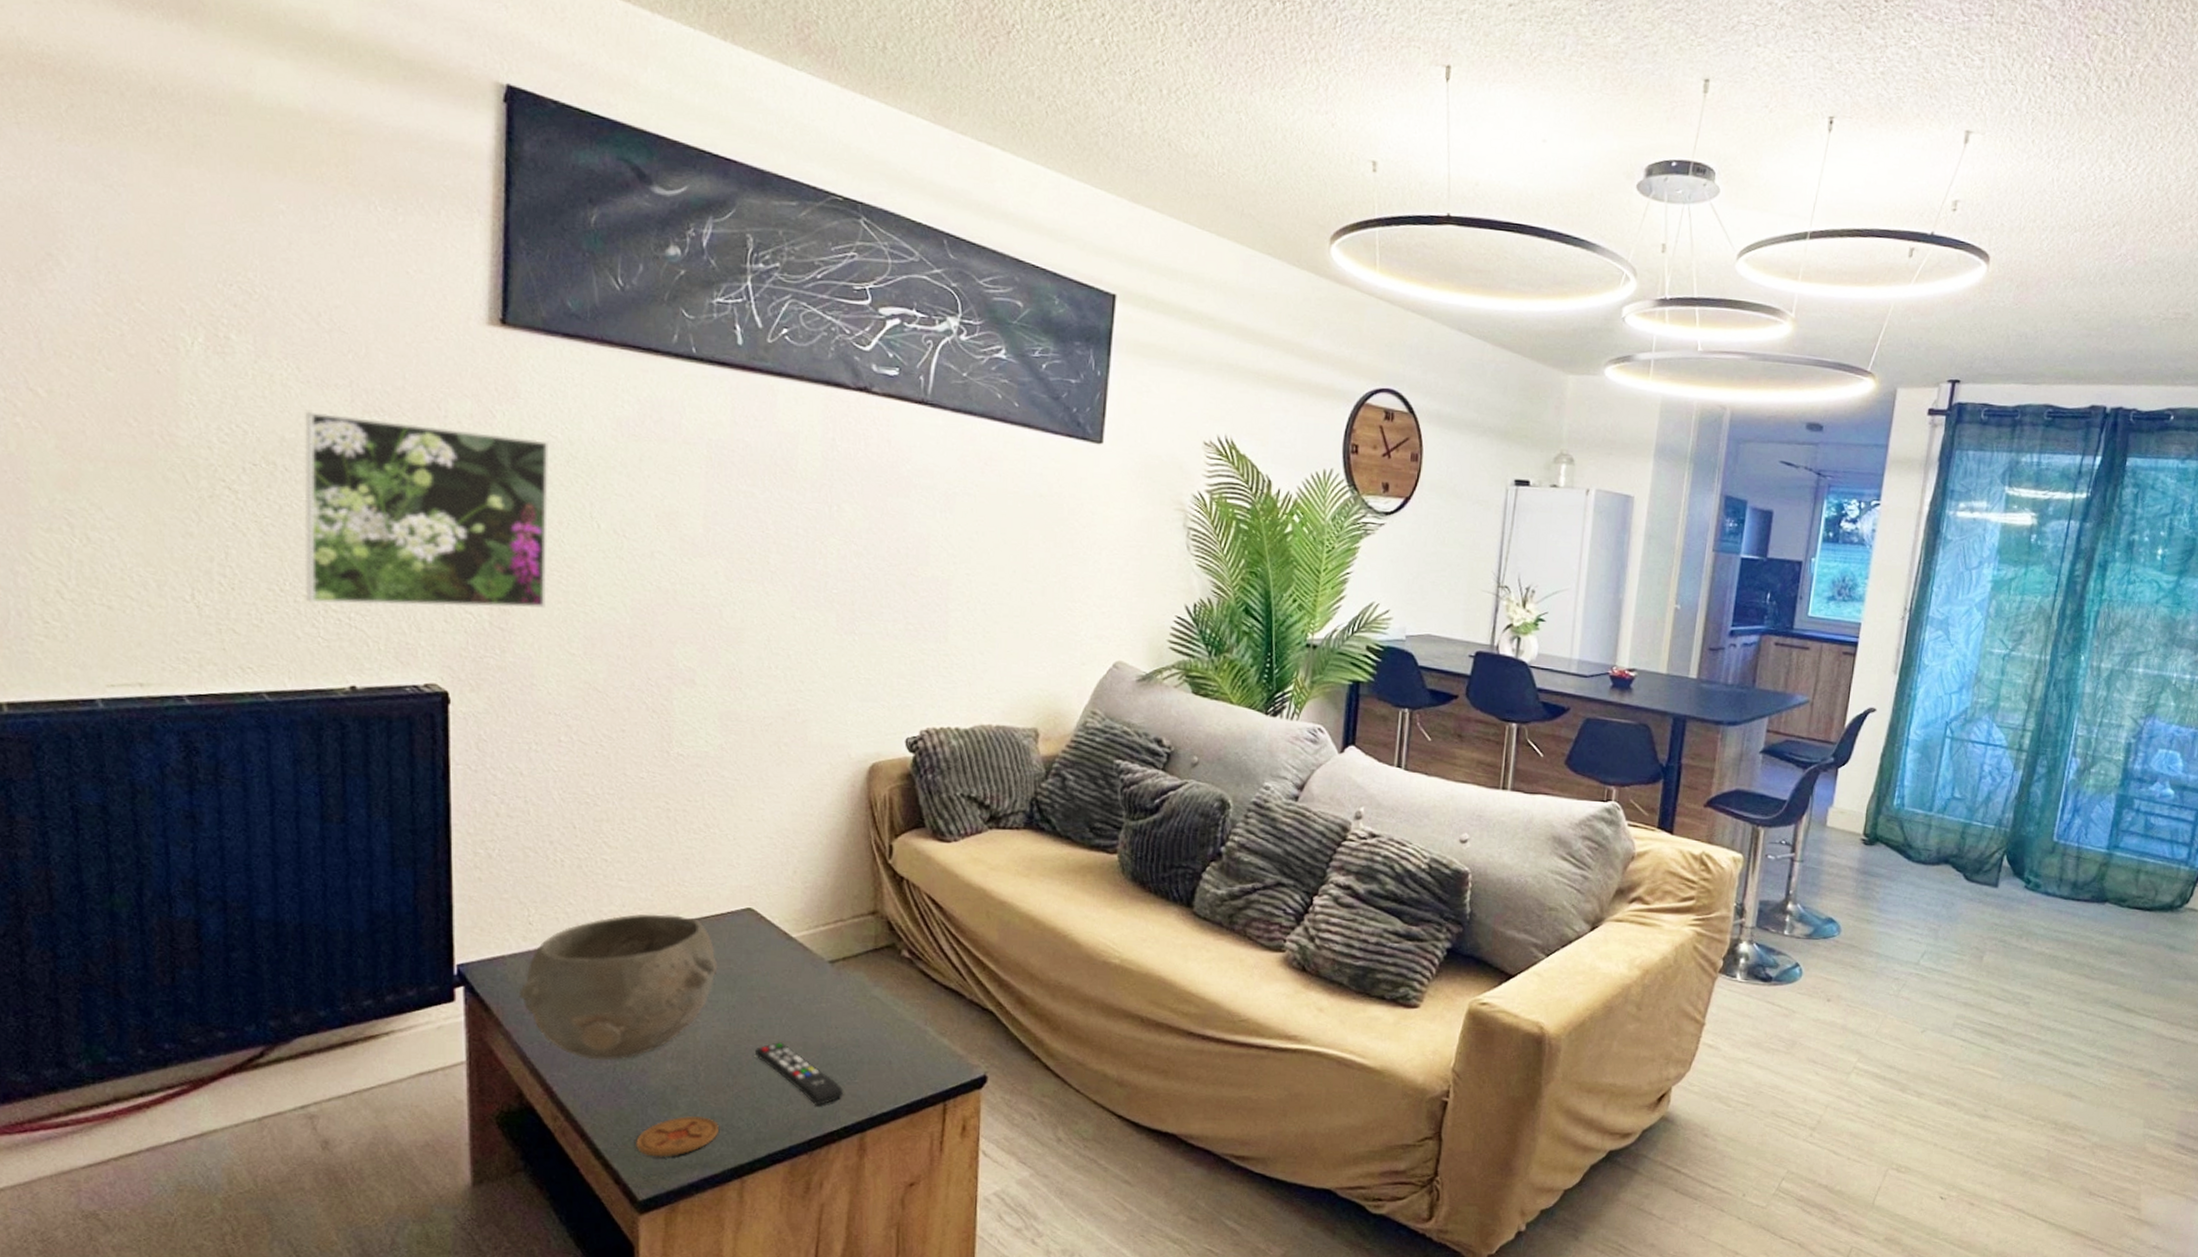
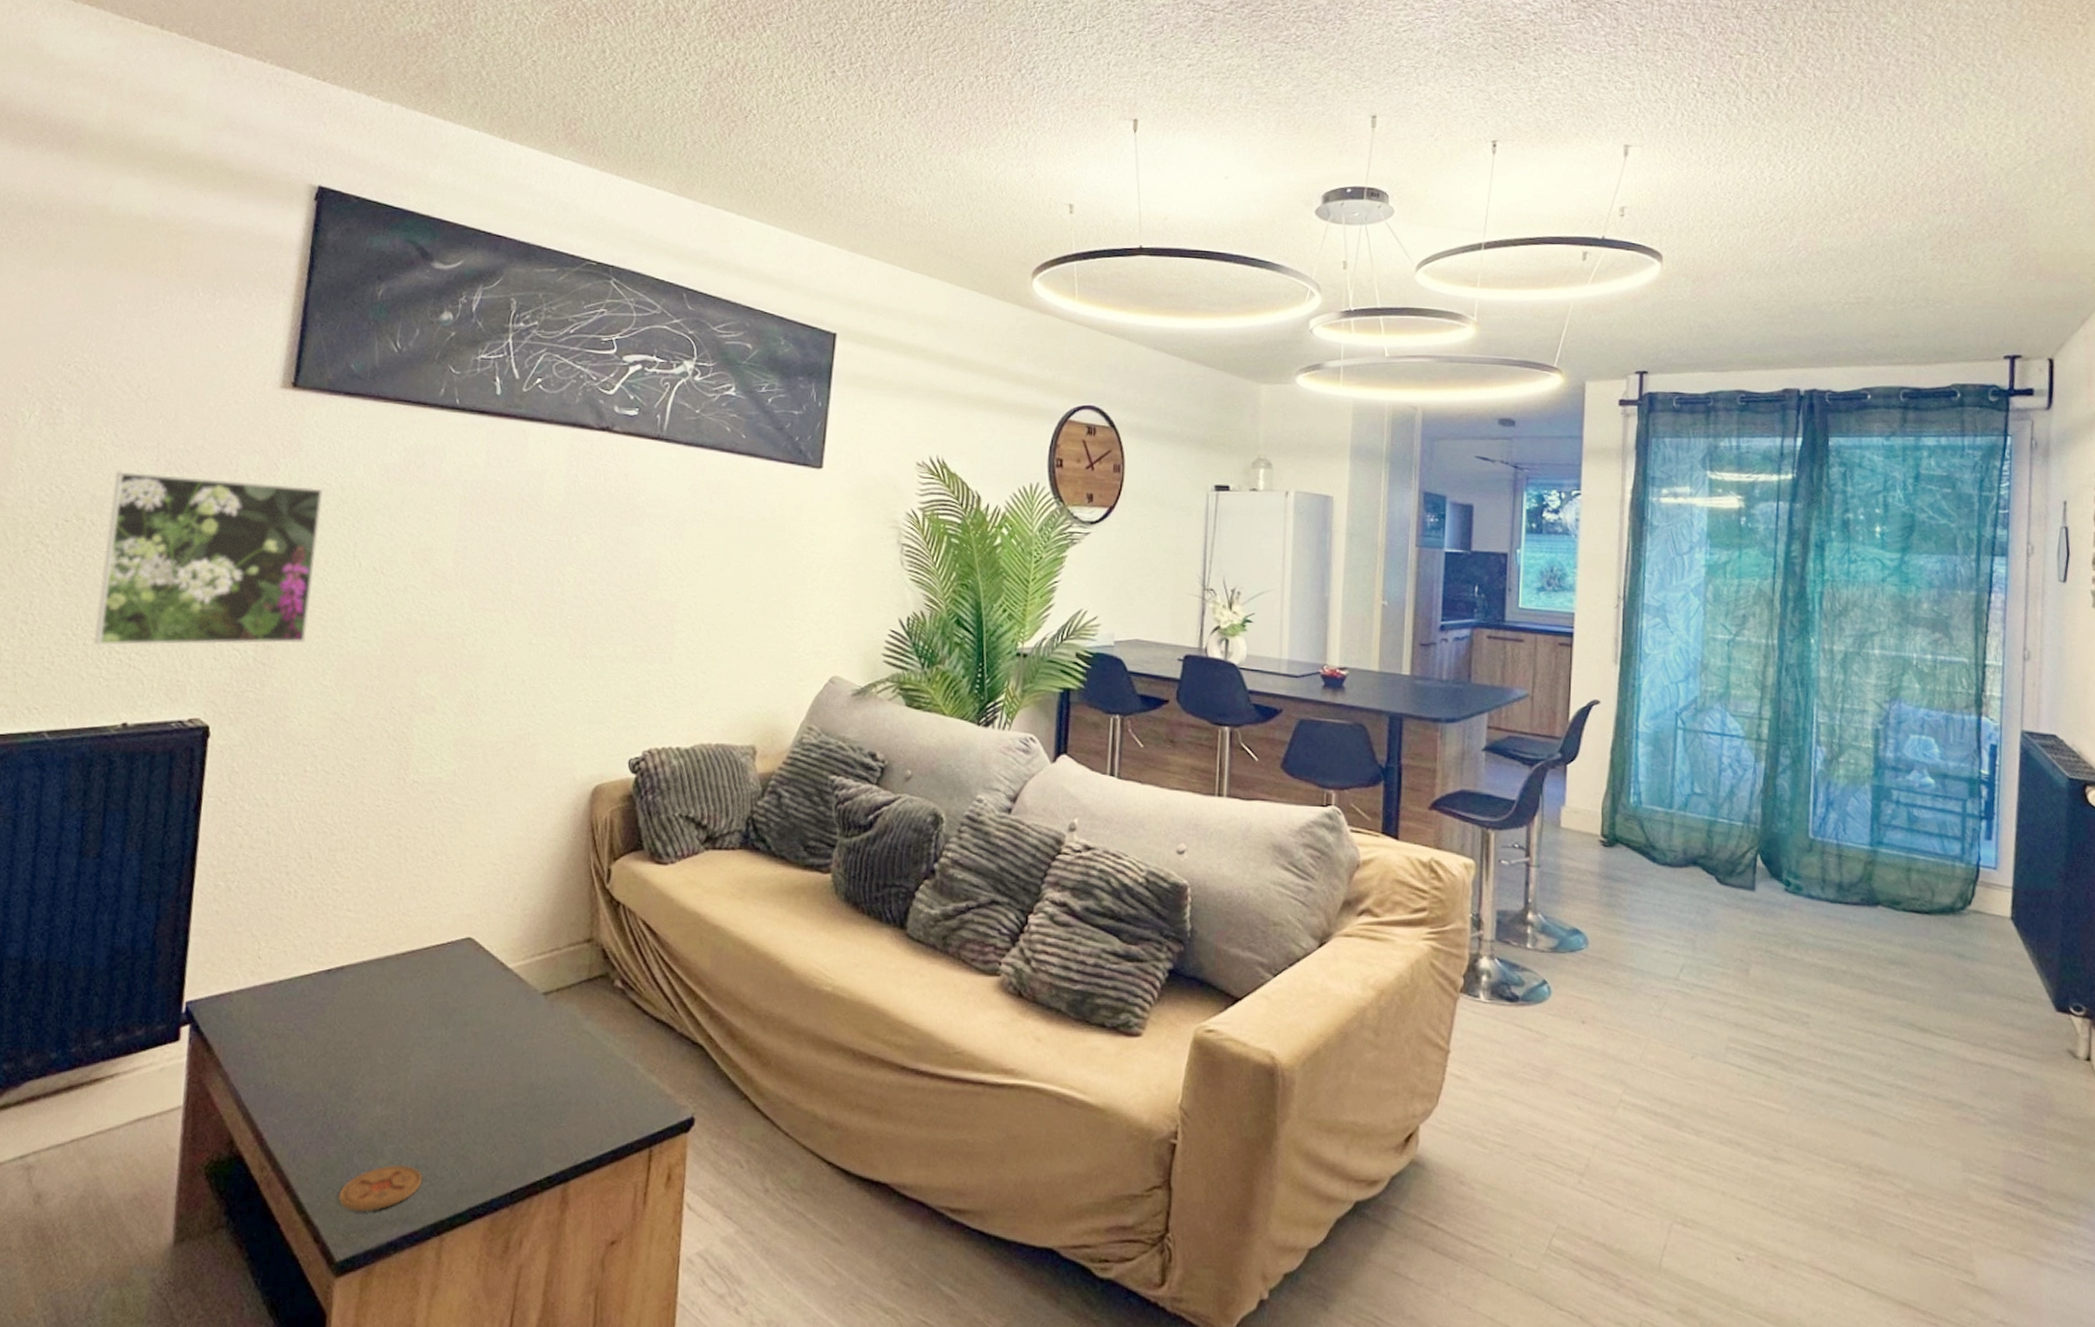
bowl: present [518,914,718,1061] -> none [240,945,435,1104]
remote control: present [755,1041,844,1106] -> none [464,1080,550,1153]

